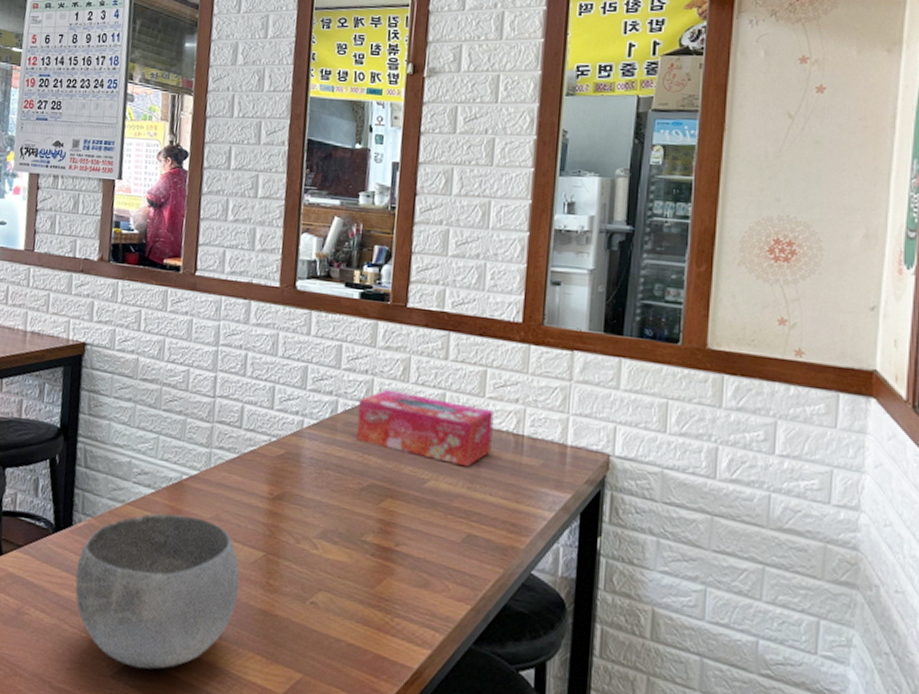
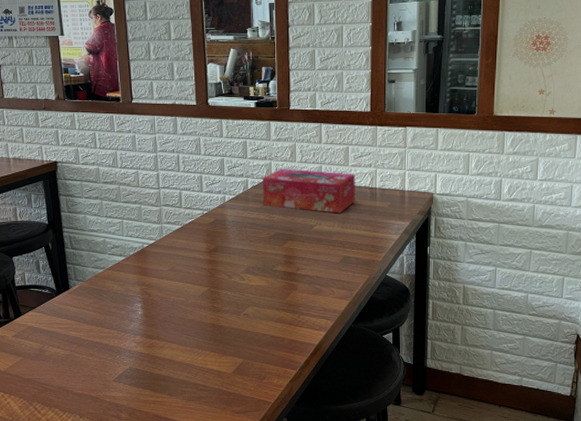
bowl: present [75,513,240,670] -> none [78,271,194,373]

